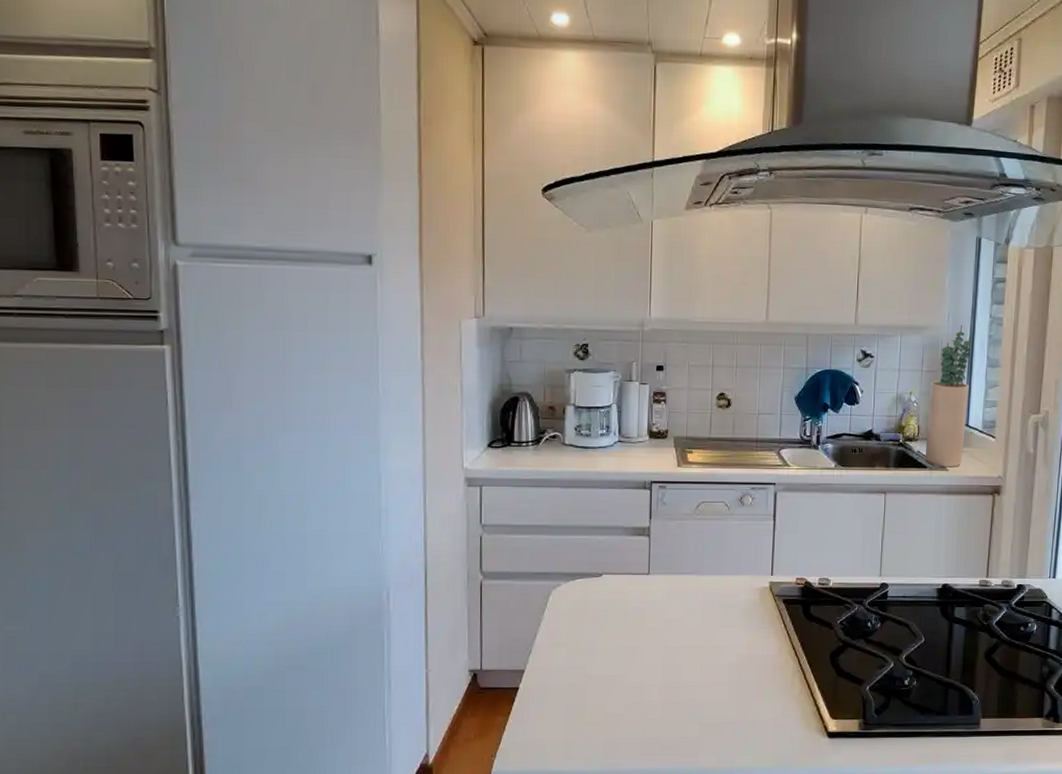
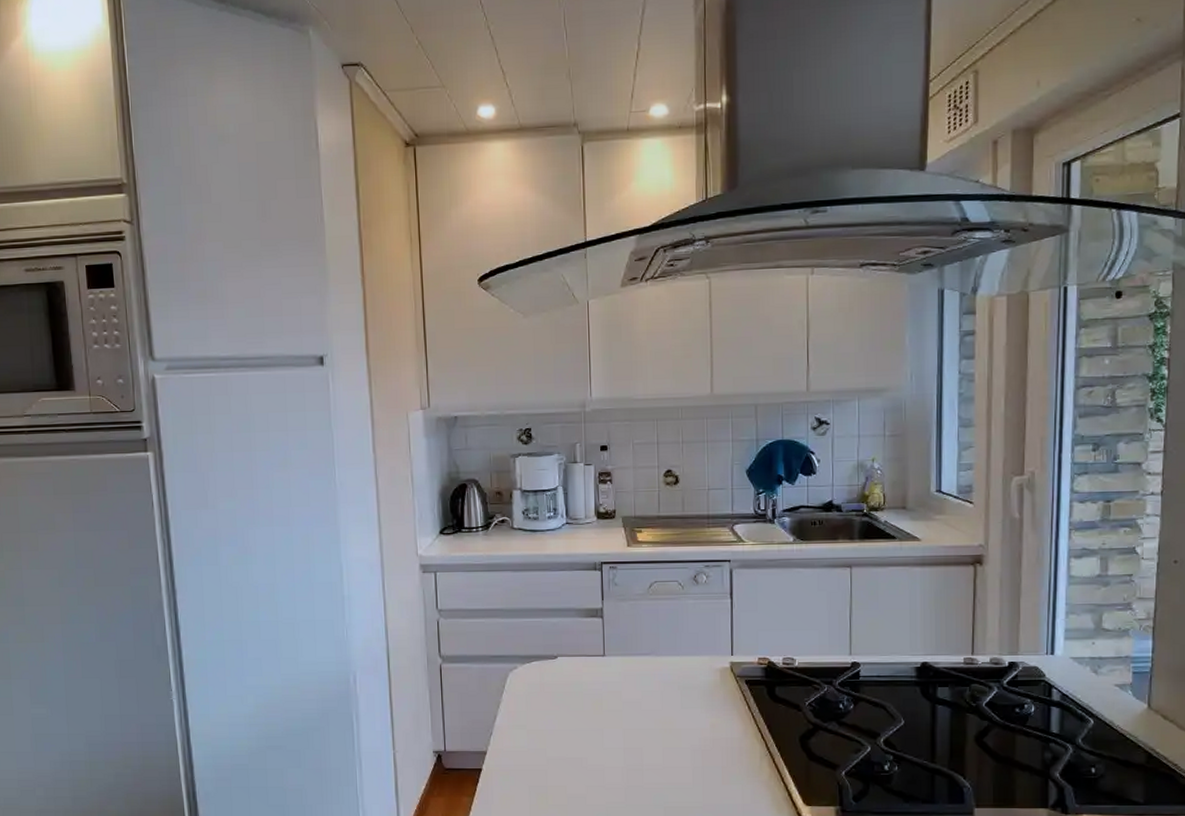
vase: present [925,325,972,468] -> none [893,384,940,538]

